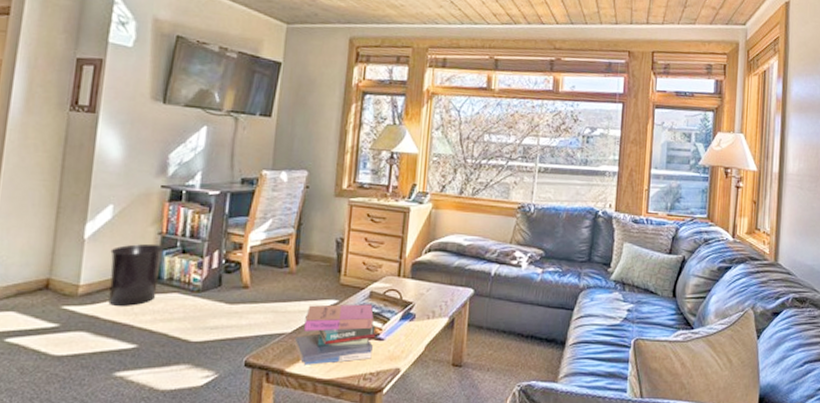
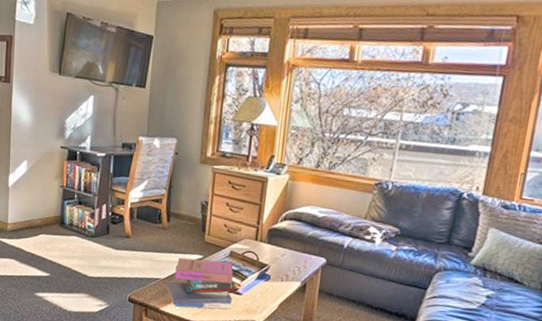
waste bin: present [108,243,164,306] -> none [27,194,65,243]

